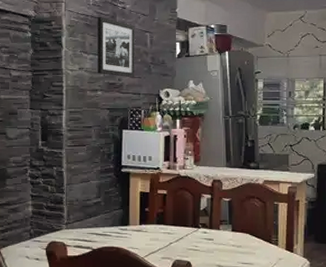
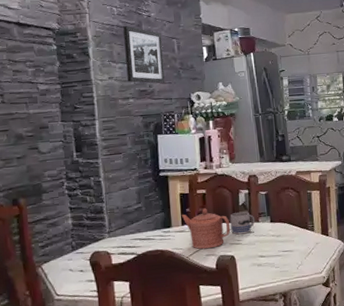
teapot: none [139,209,190,252] -> present [181,208,231,250]
mug: none [189,217,215,241] -> present [230,212,255,235]

